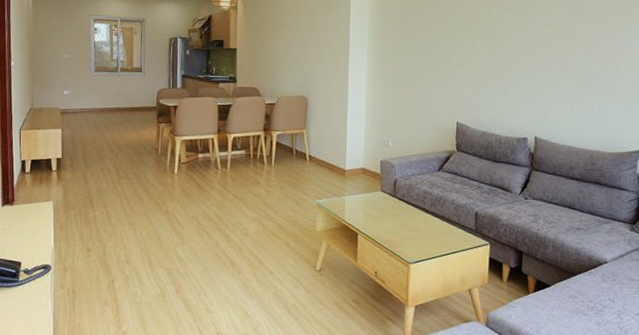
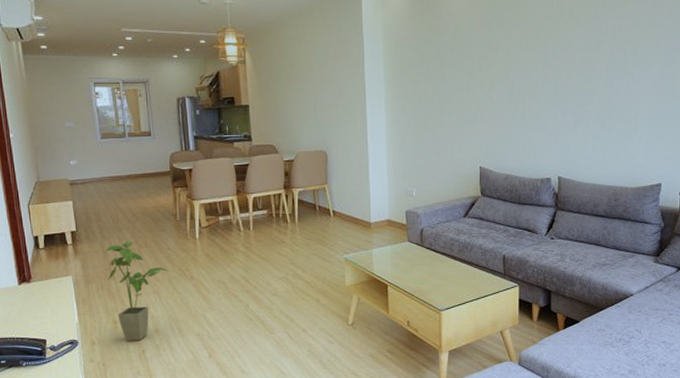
house plant: none [86,172,146,271] -> present [105,242,169,341]

